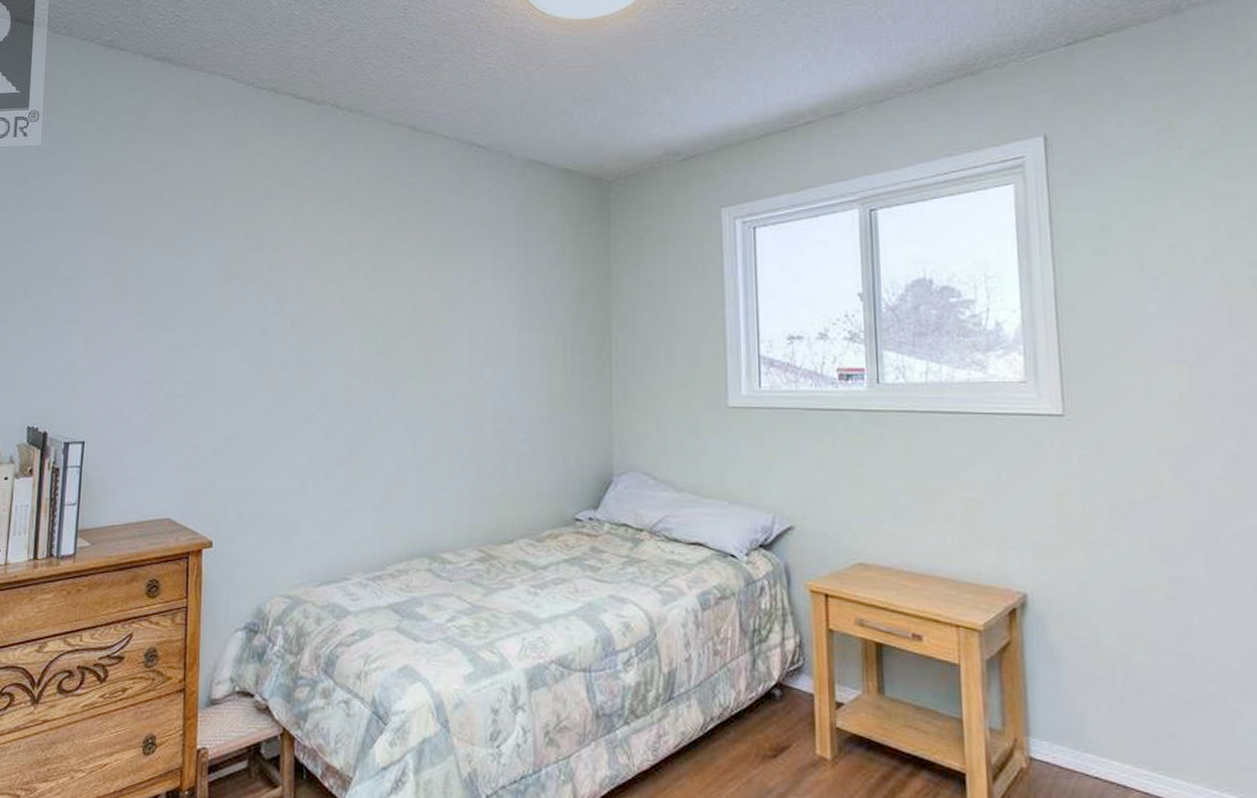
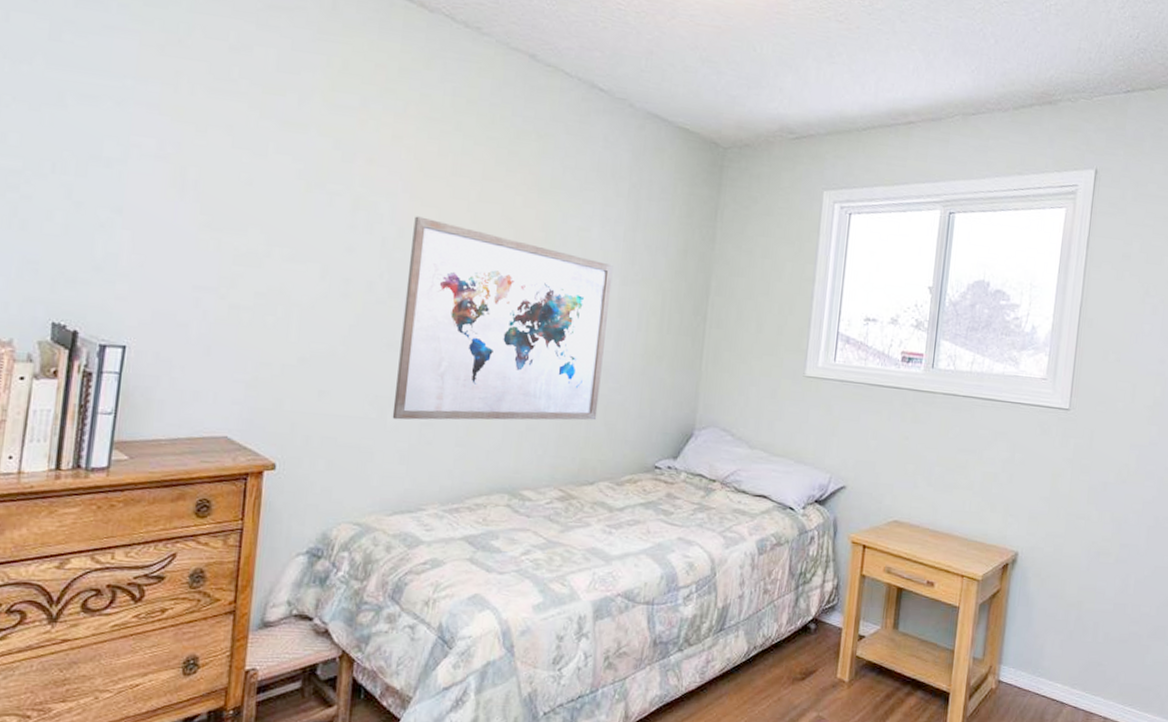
wall art: none [312,292,510,490] -> present [392,216,614,421]

